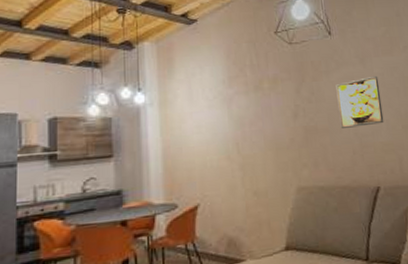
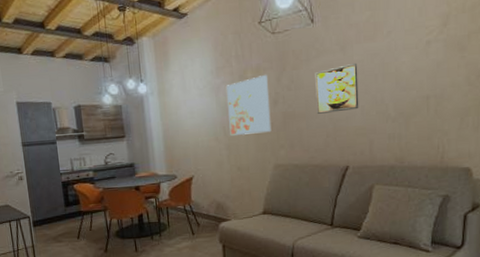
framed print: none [240,85,292,153] -> present [227,74,272,136]

